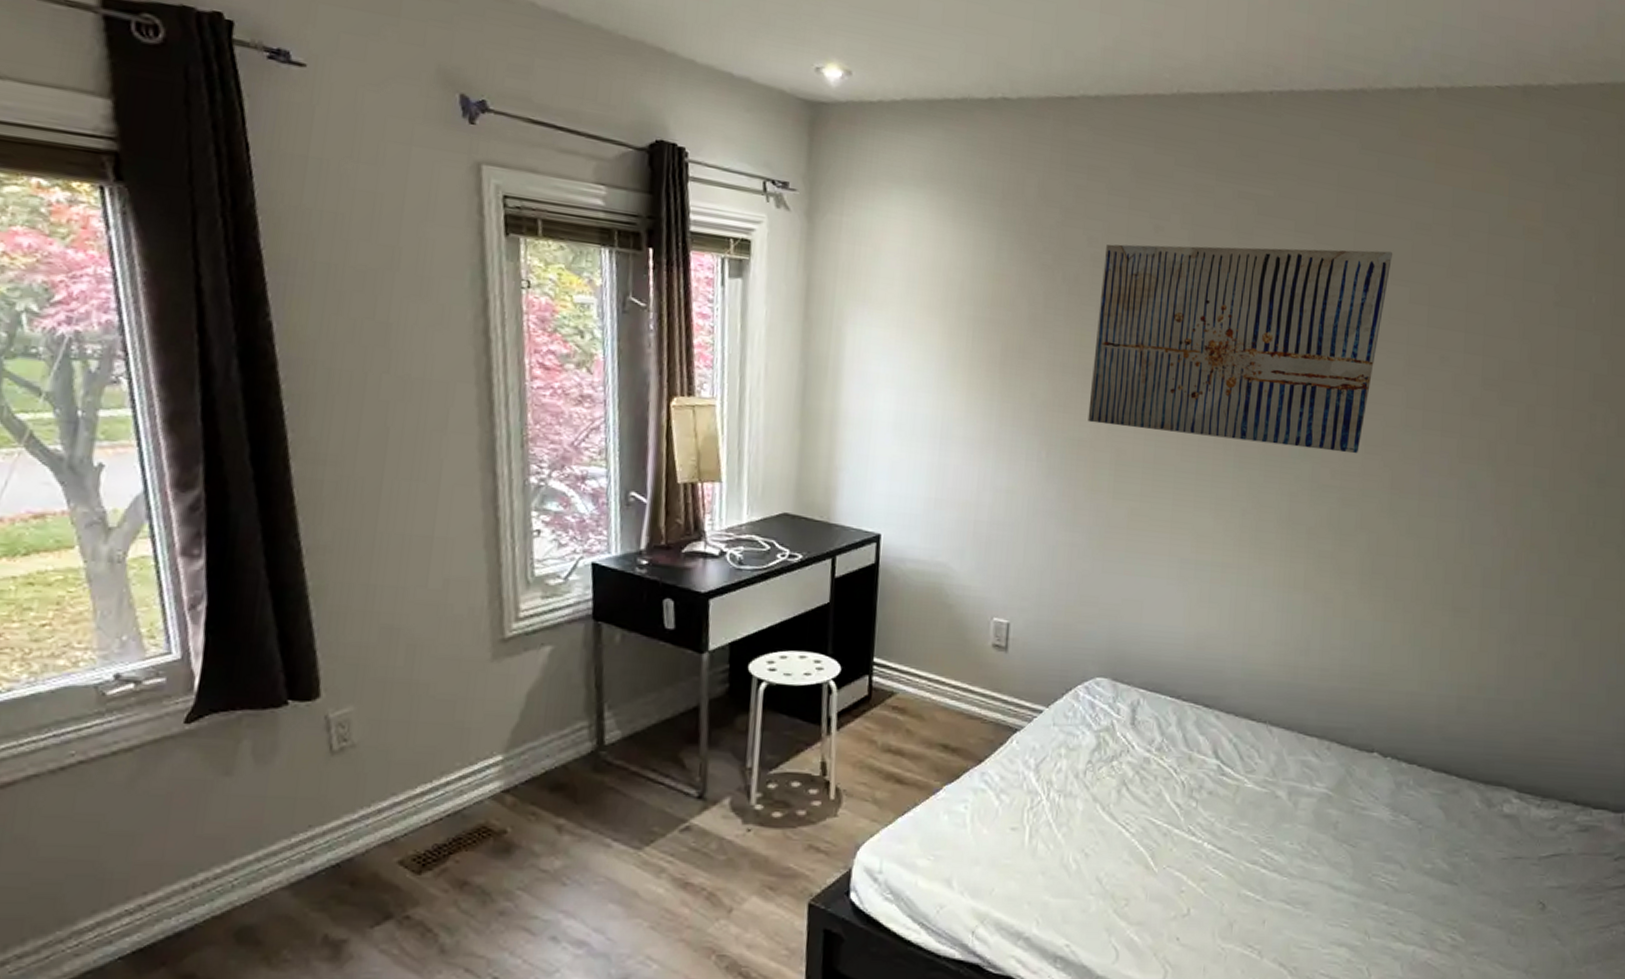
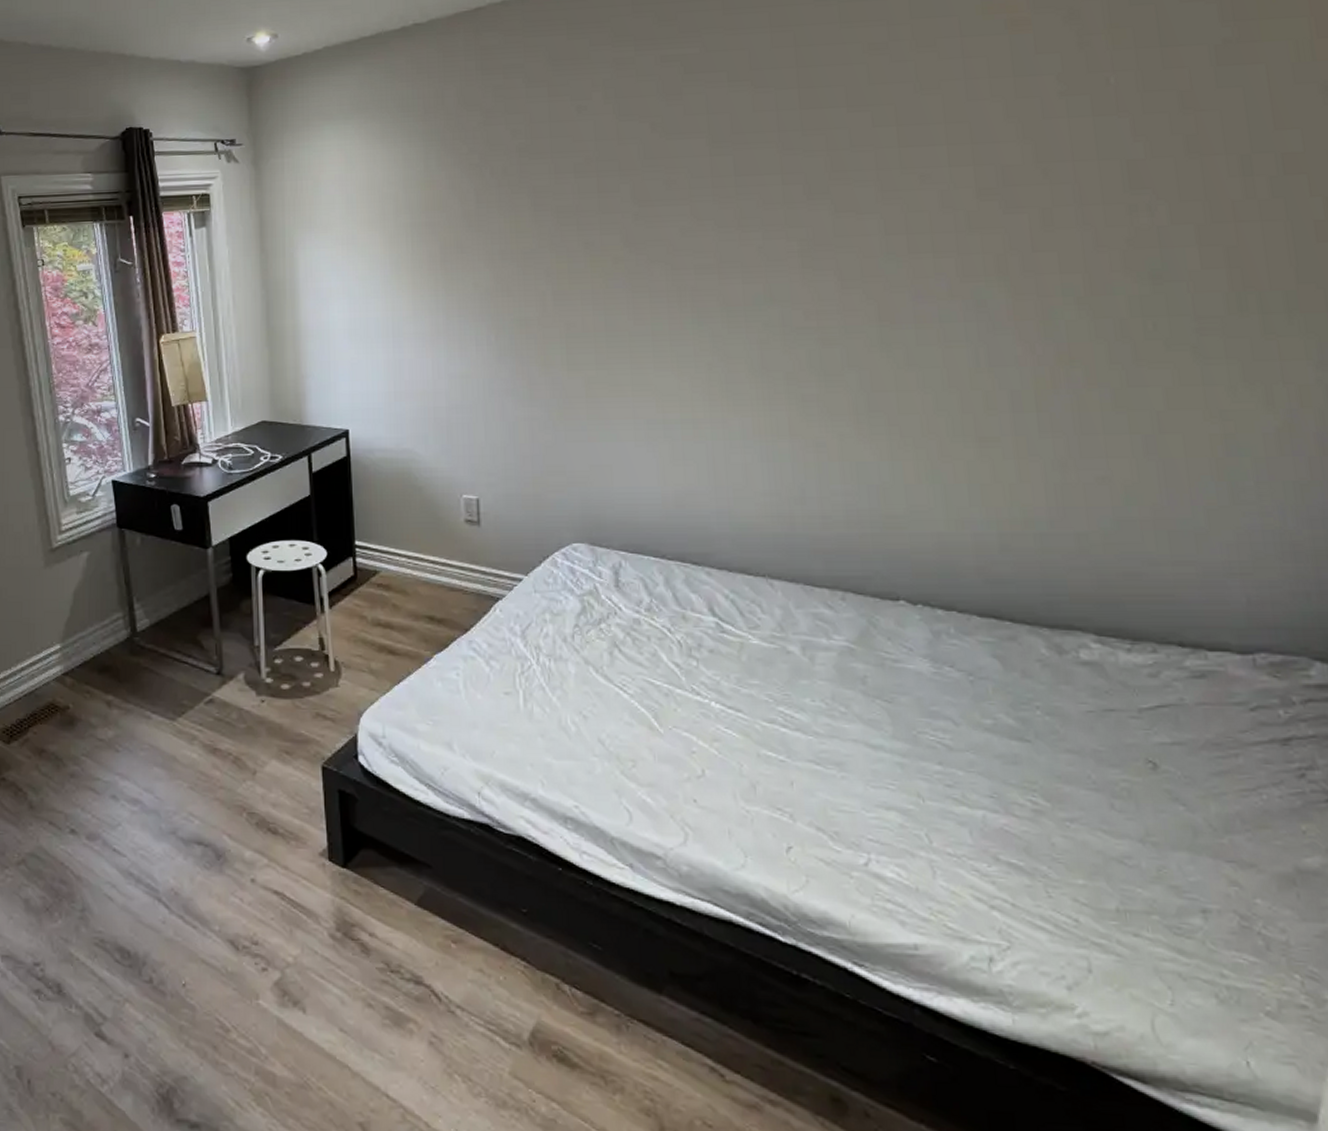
wall art: present [1087,244,1393,454] -> none [529,79,846,302]

